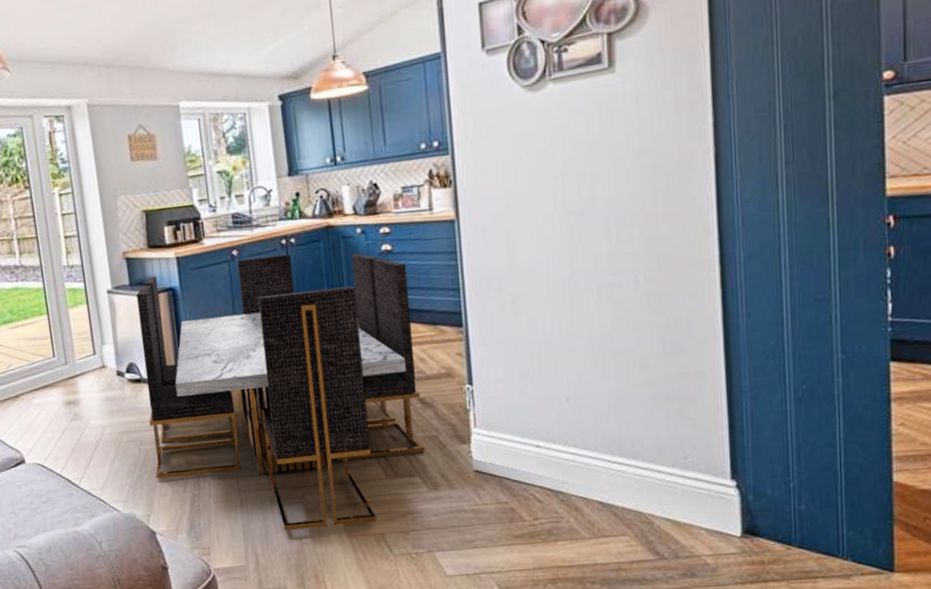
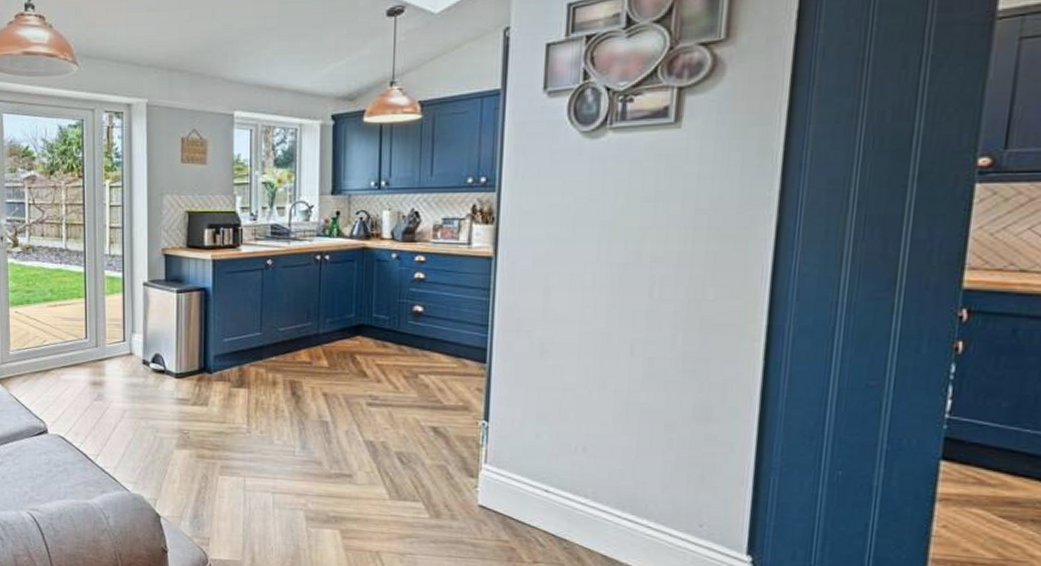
dining table: present [136,253,425,531] -> none [167,269,437,540]

